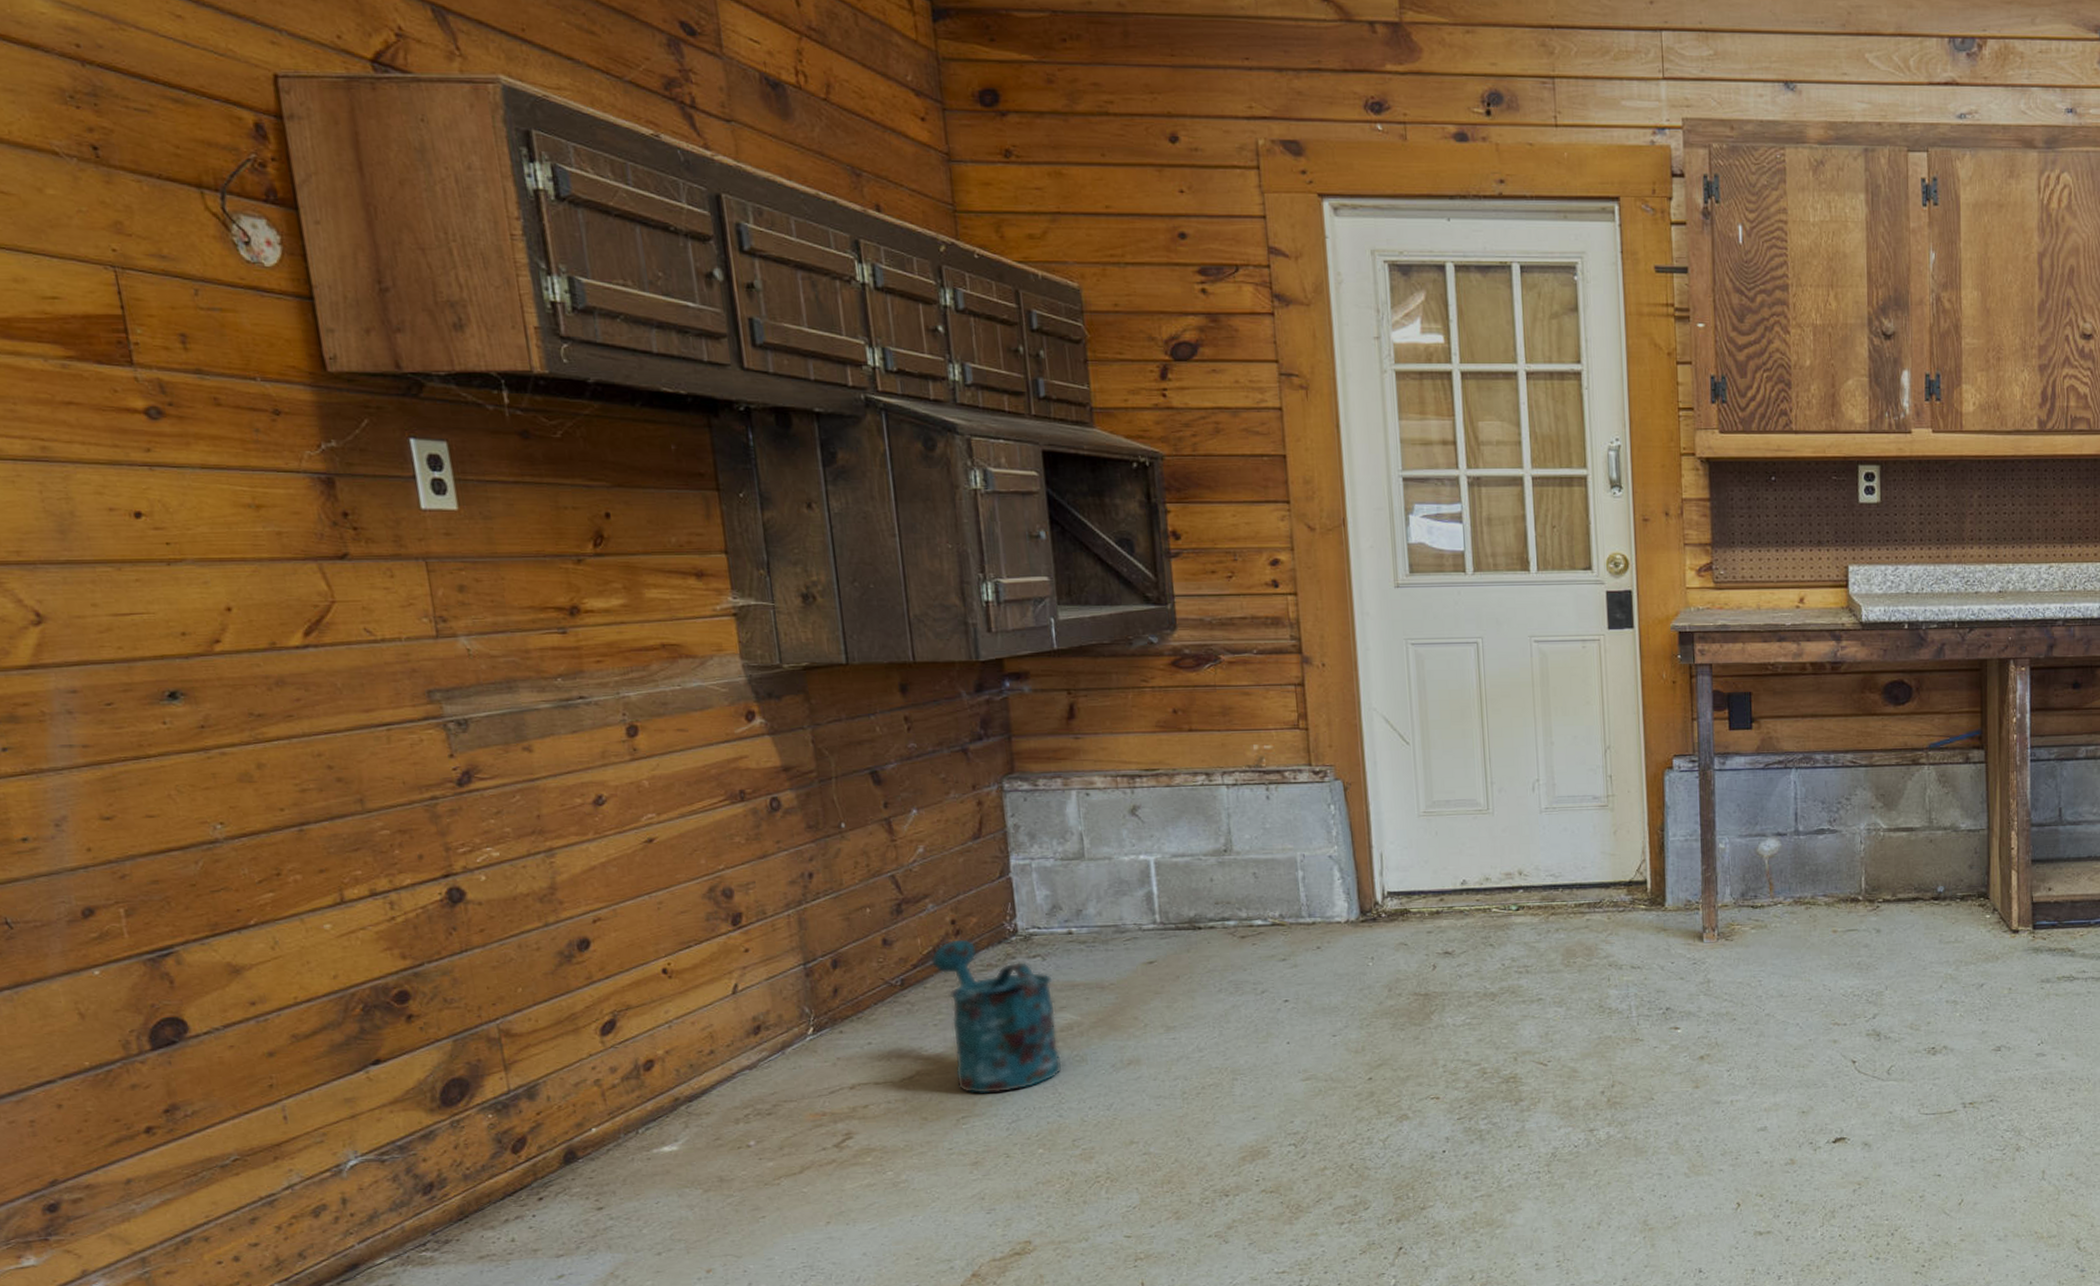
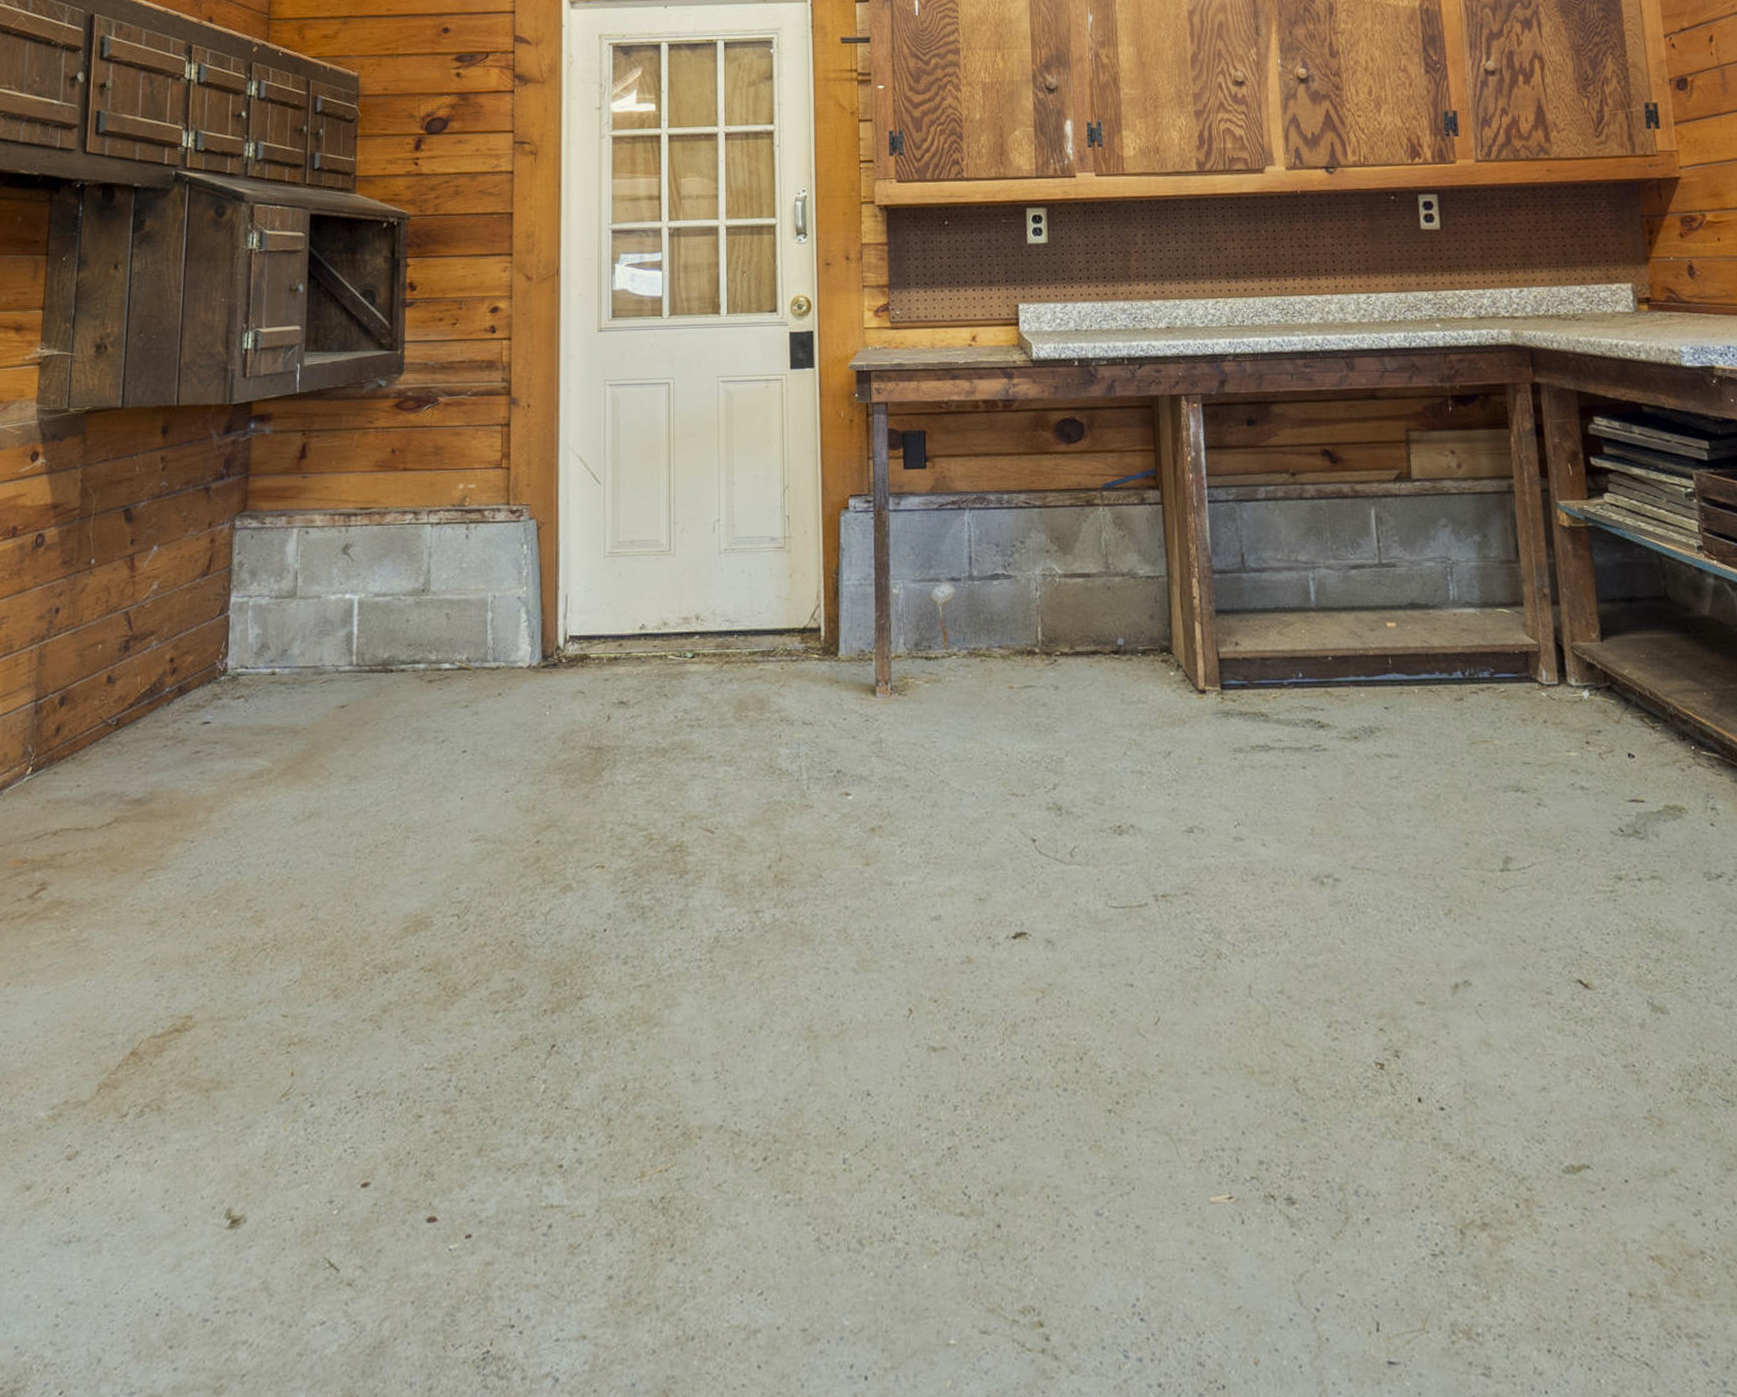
watering can: present [930,938,1062,1094] -> none [146,677,251,845]

